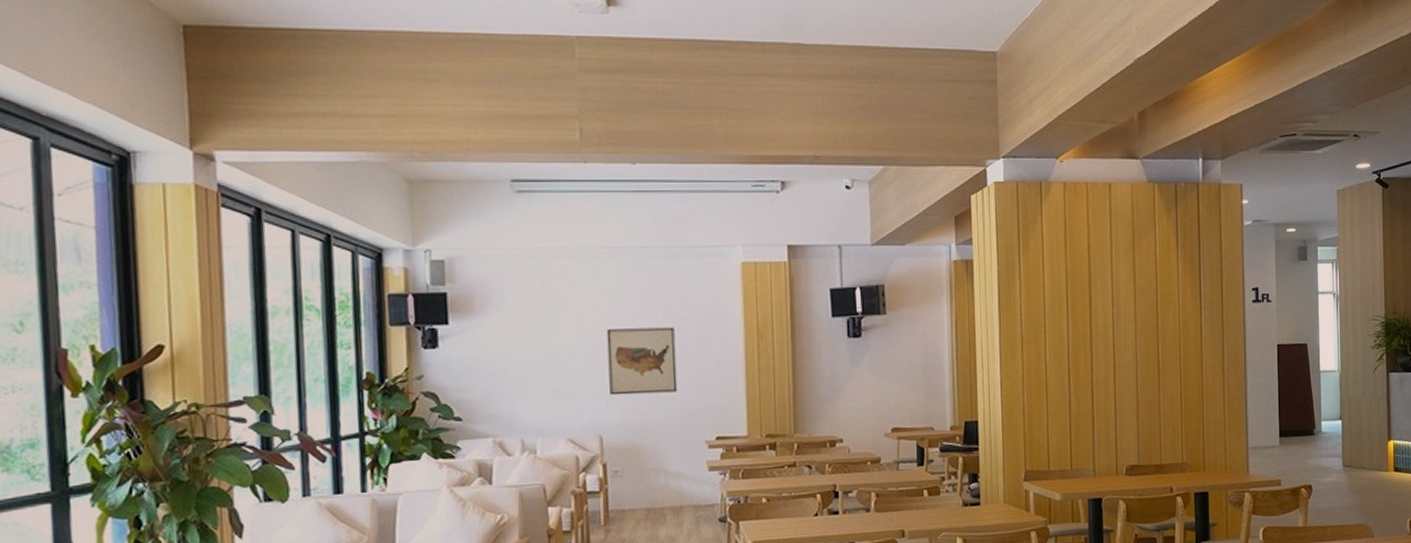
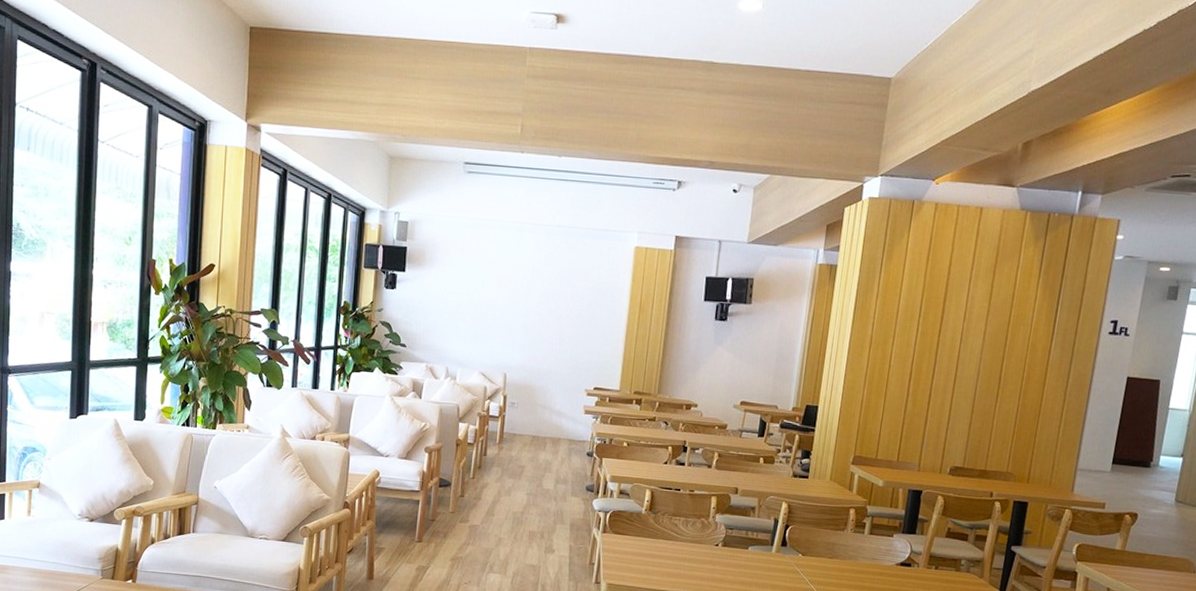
wall art: present [606,327,678,396] -> none [516,290,574,347]

